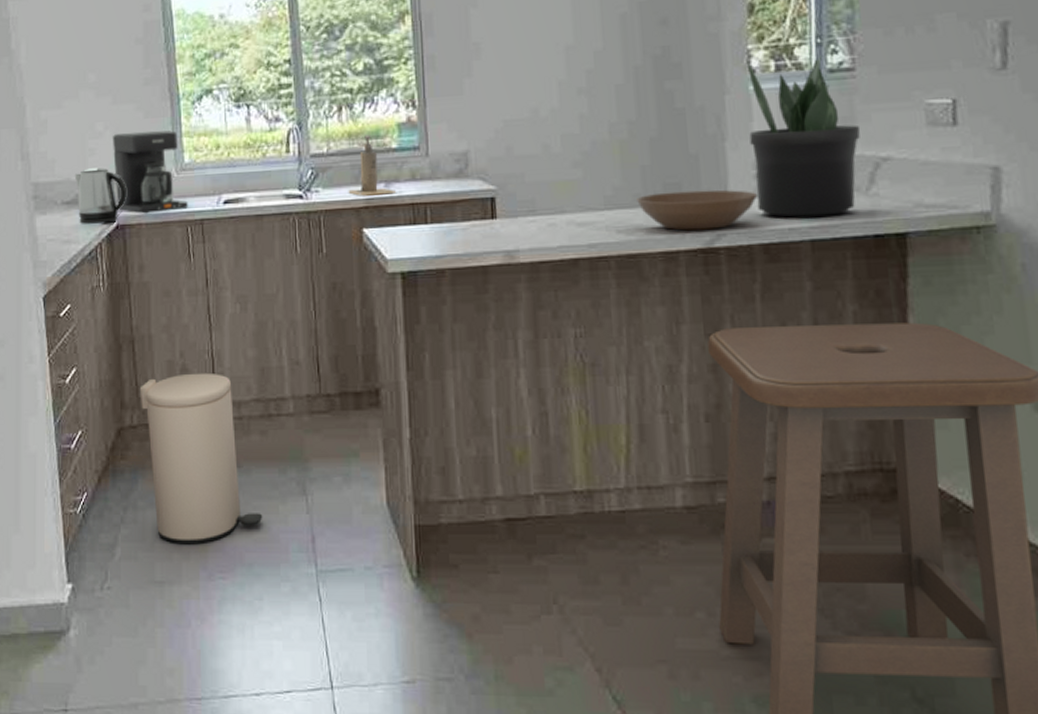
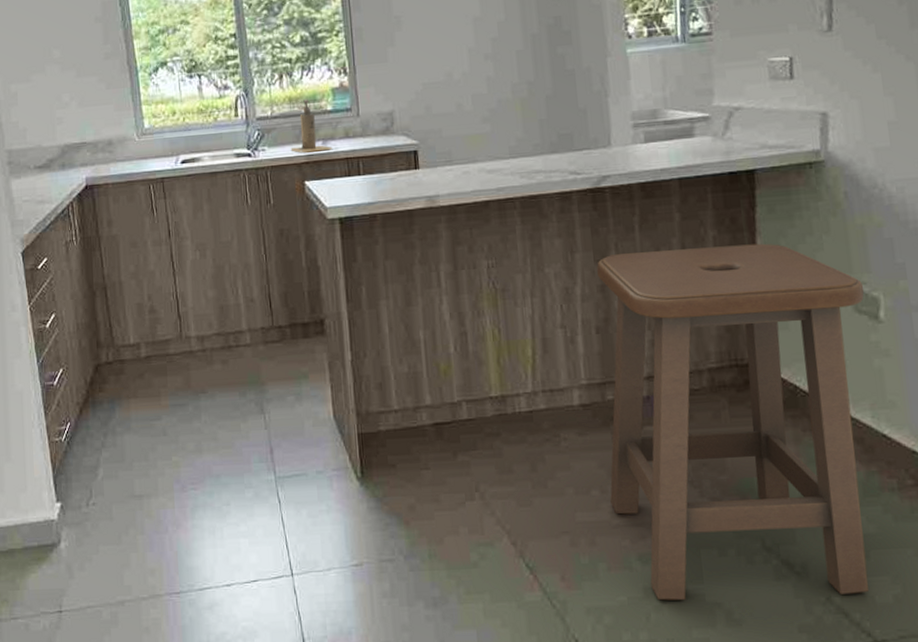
kettle: present [74,167,126,225] -> none [44,134,93,186]
coffee maker: present [112,130,188,214] -> none [77,99,149,175]
pedal bin: present [141,372,263,545] -> none [114,312,227,463]
bowl: present [637,189,758,231] -> none [536,138,636,174]
planter: present [746,56,860,218] -> none [623,22,717,161]

